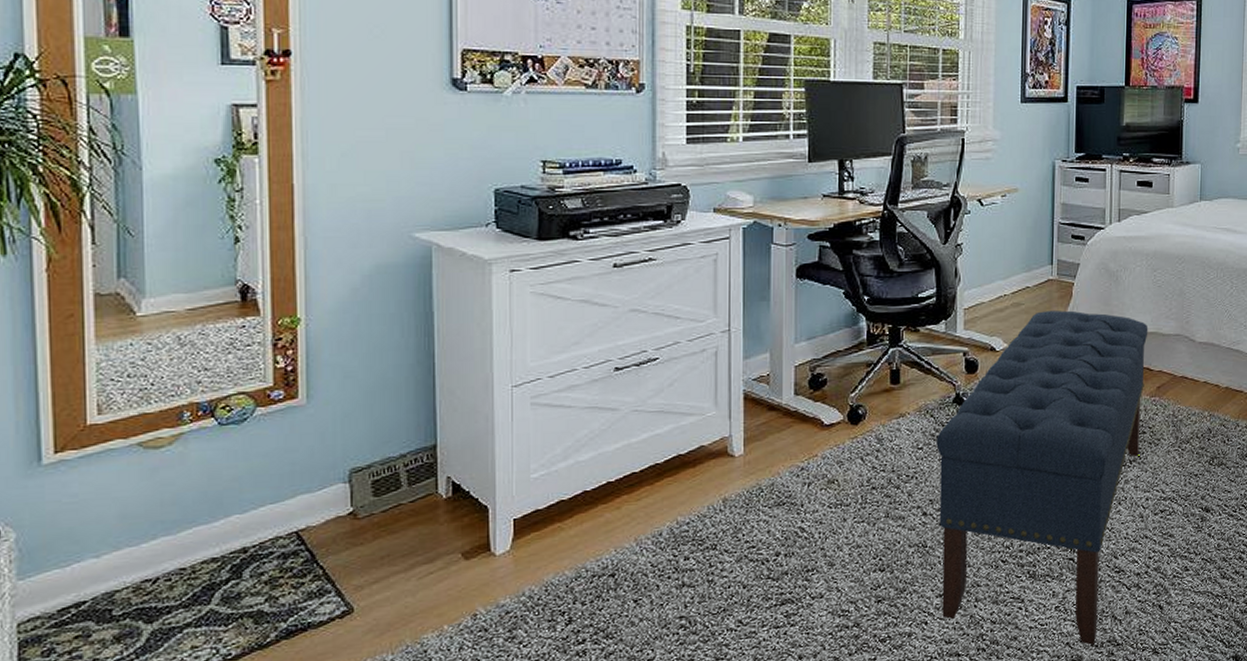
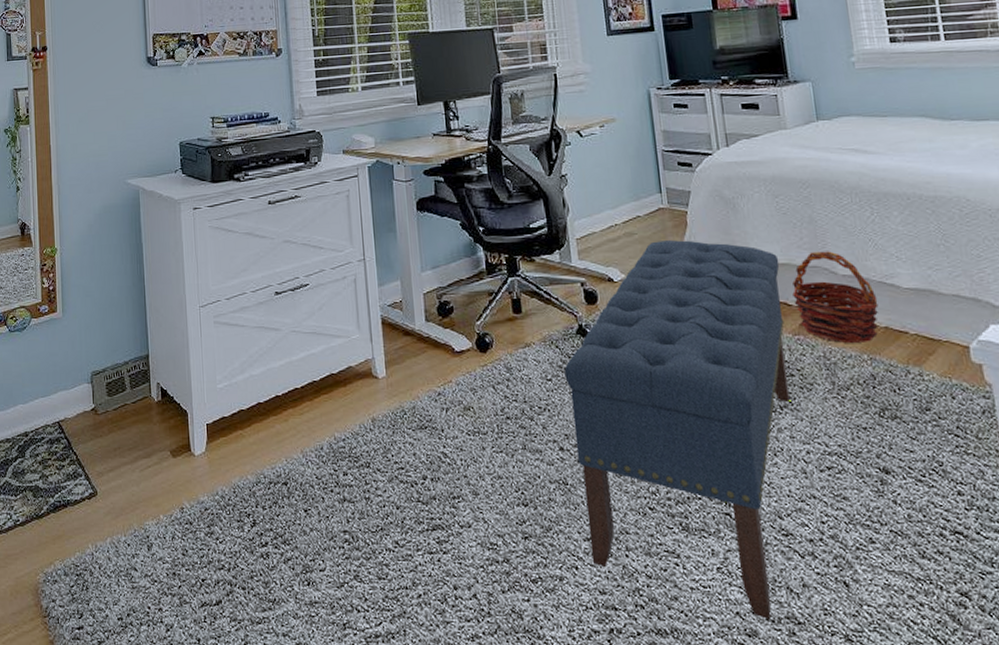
basket: none [1155,321,1224,402] -> present [792,251,879,343]

